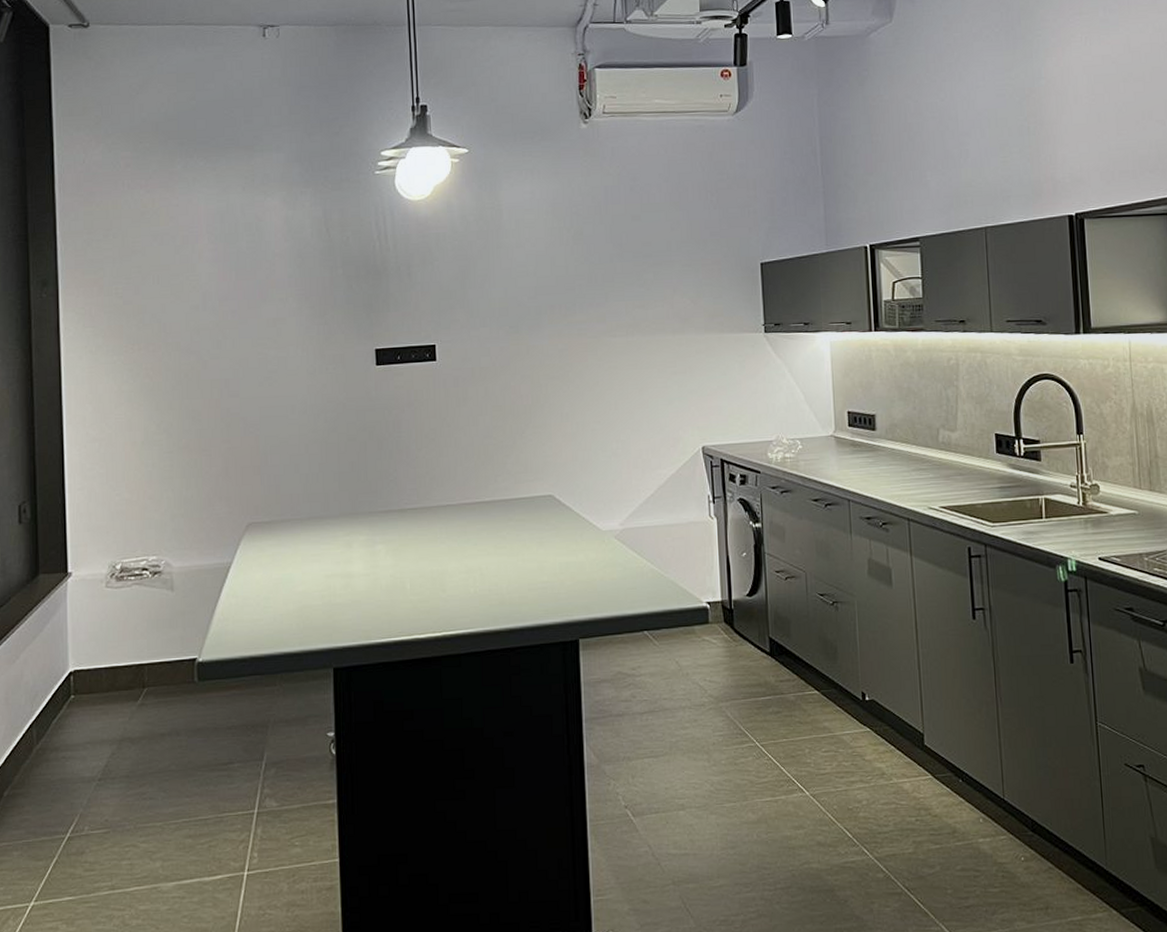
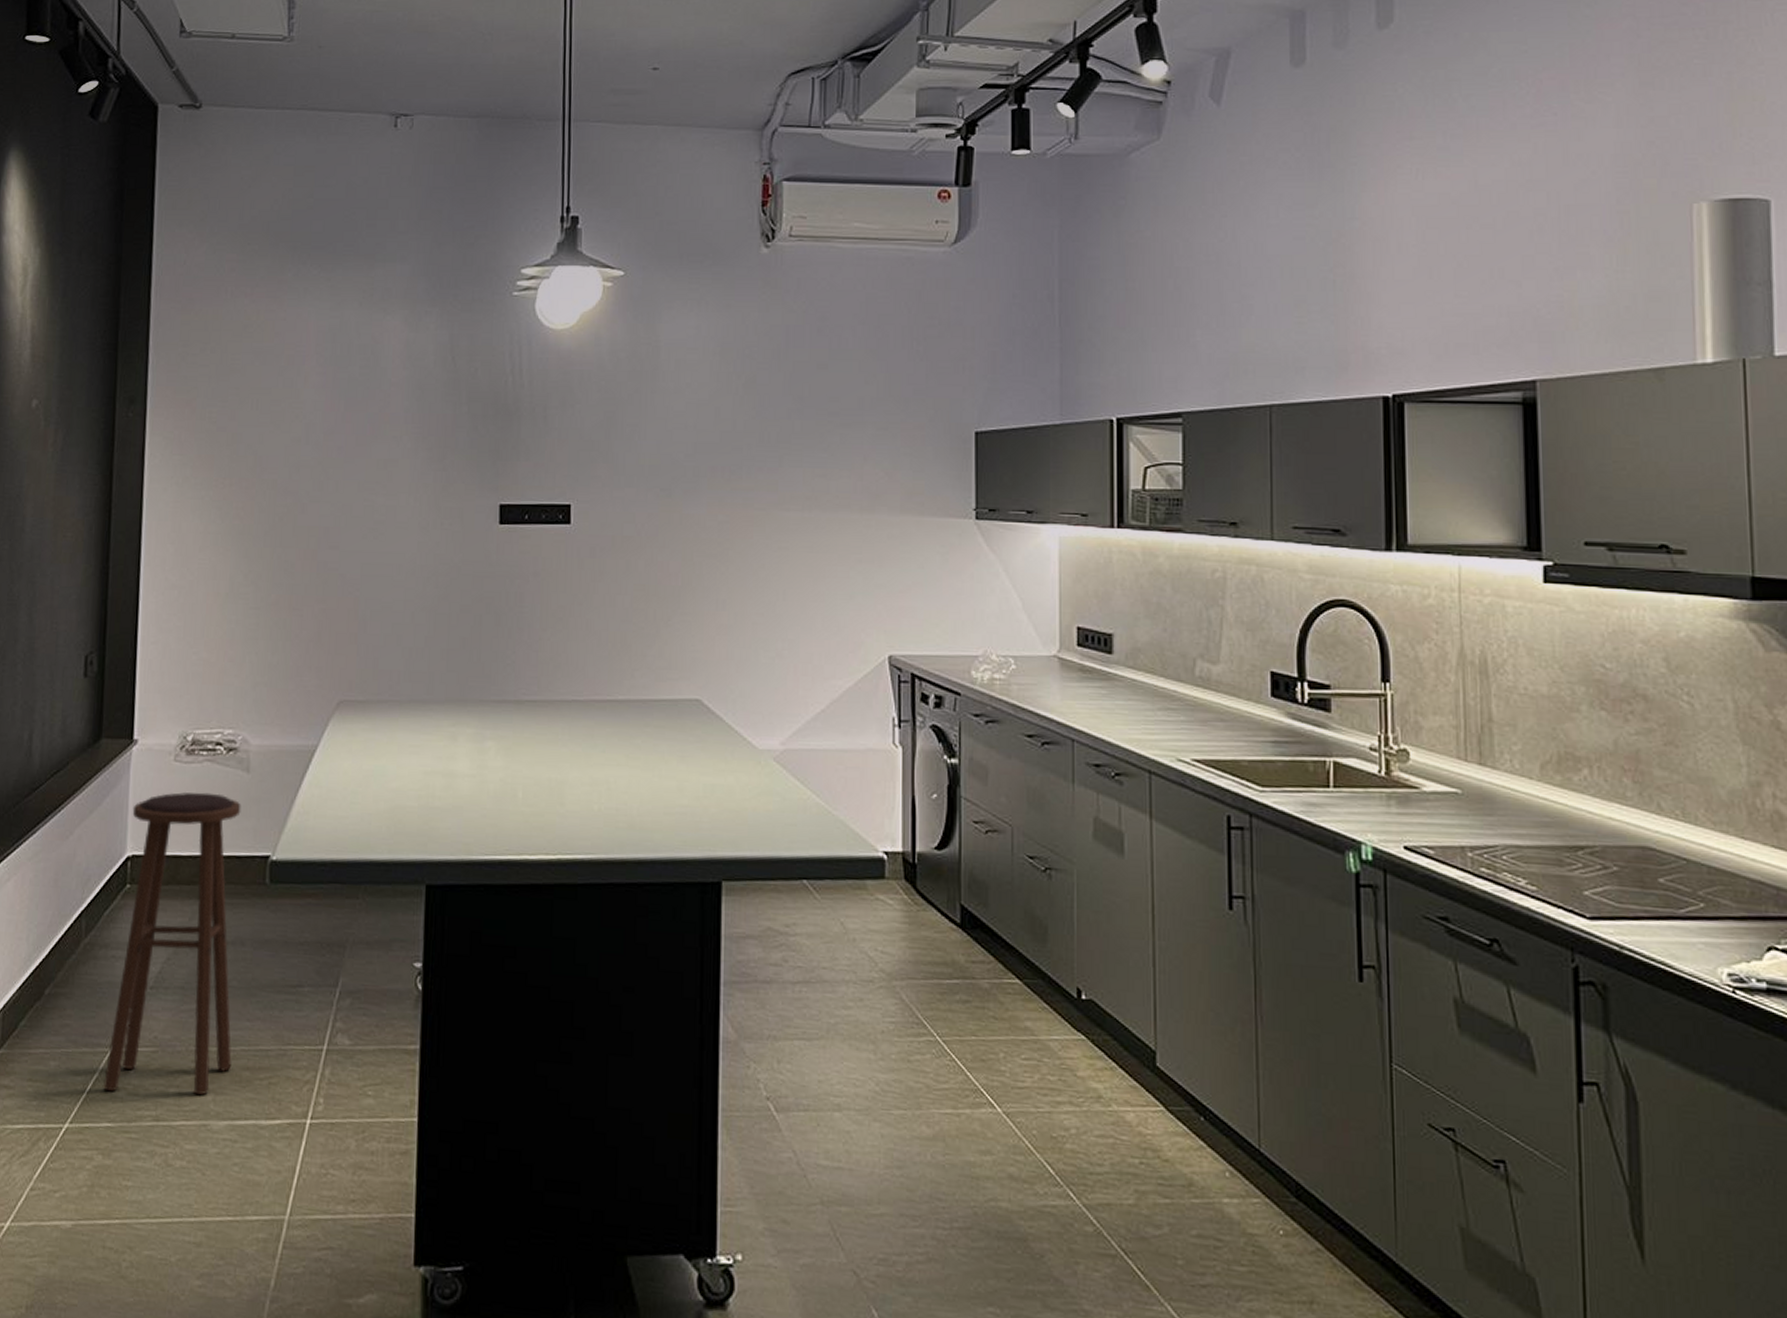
stool: none [63,611,176,871] -> present [103,791,241,1096]

